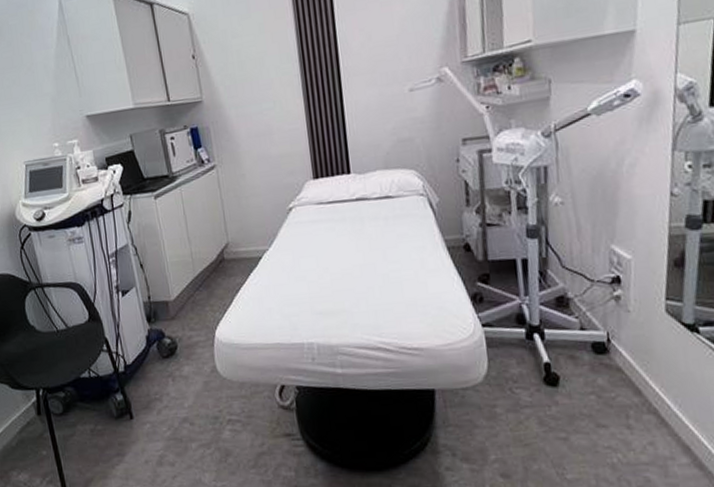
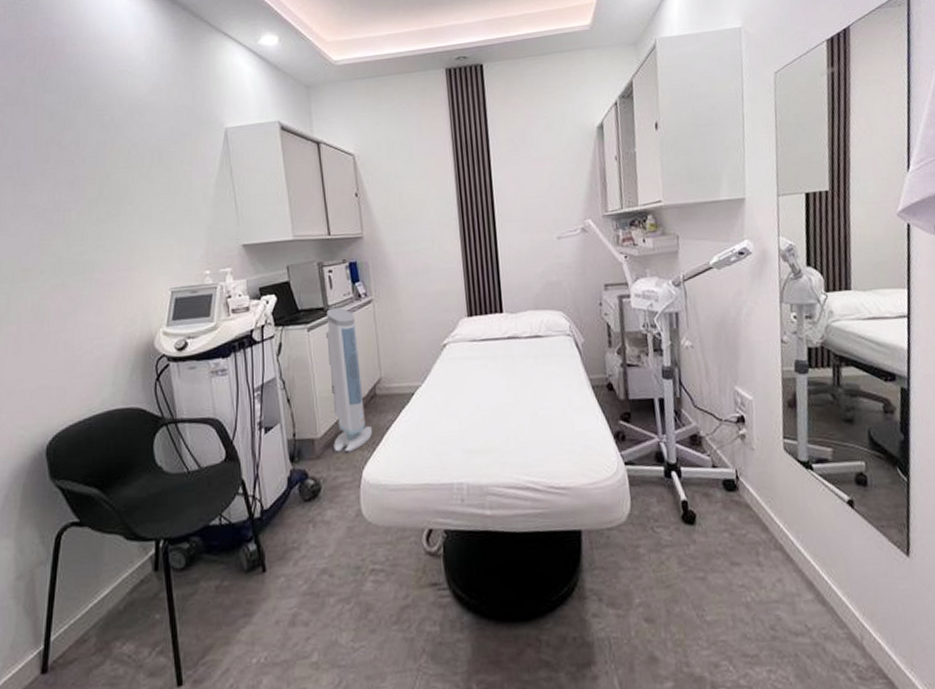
air purifier: none [170,174,223,314] -> present [323,308,373,453]

